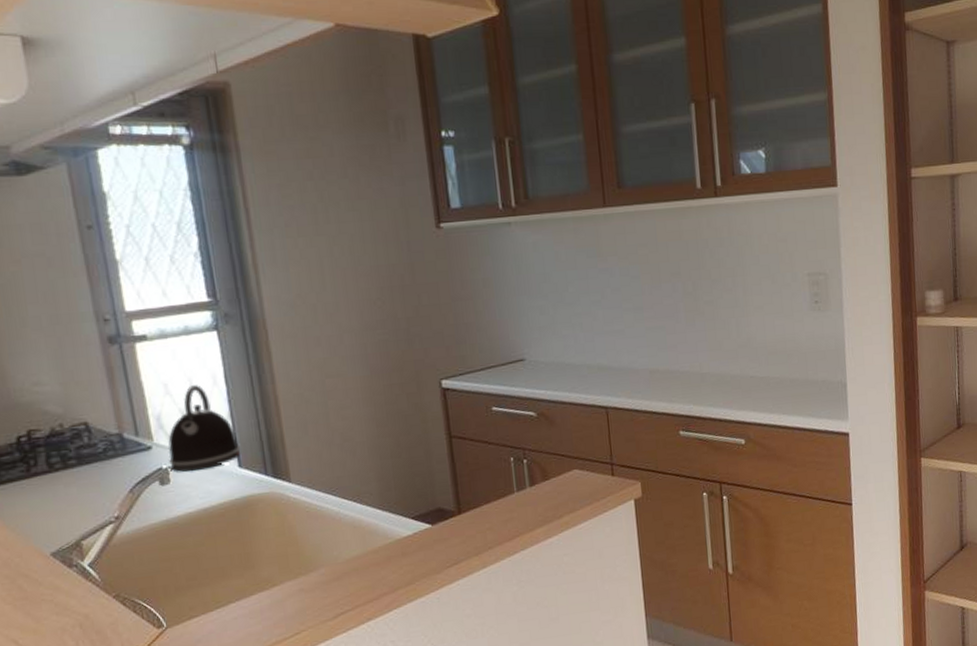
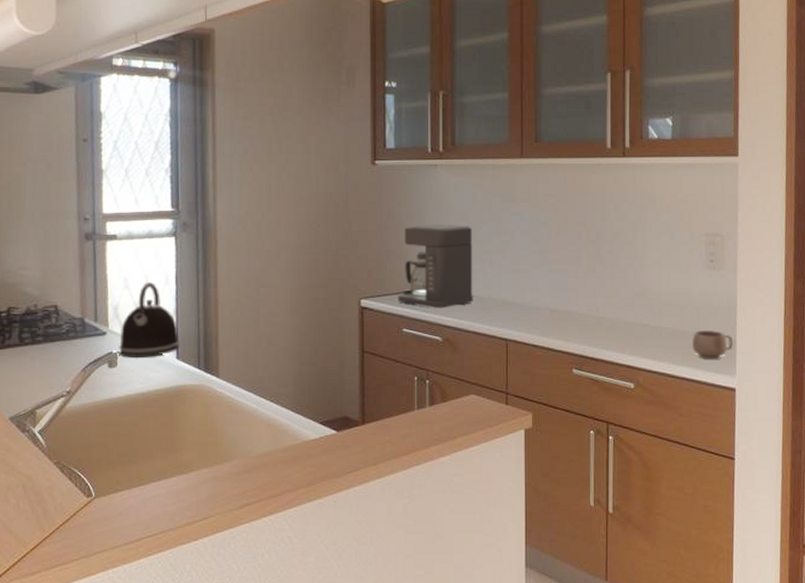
coffee maker: none [481,287,567,382] -> present [397,223,474,309]
mug: none [801,374,843,406] -> present [692,329,733,359]

